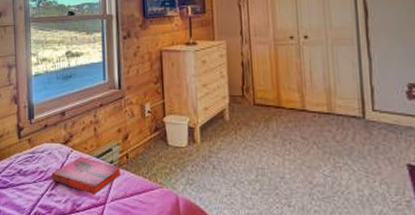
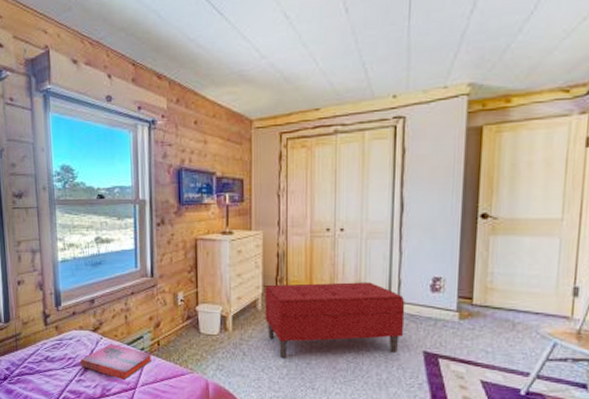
bench: none [231,90,384,172] -> present [264,282,405,358]

